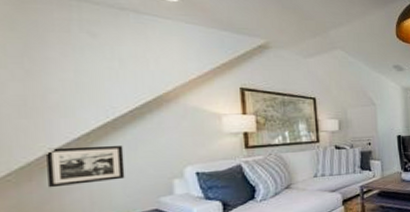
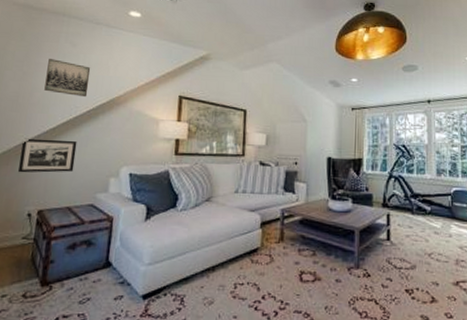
wall art: none [60,53,126,96] -> present [44,59,91,98]

